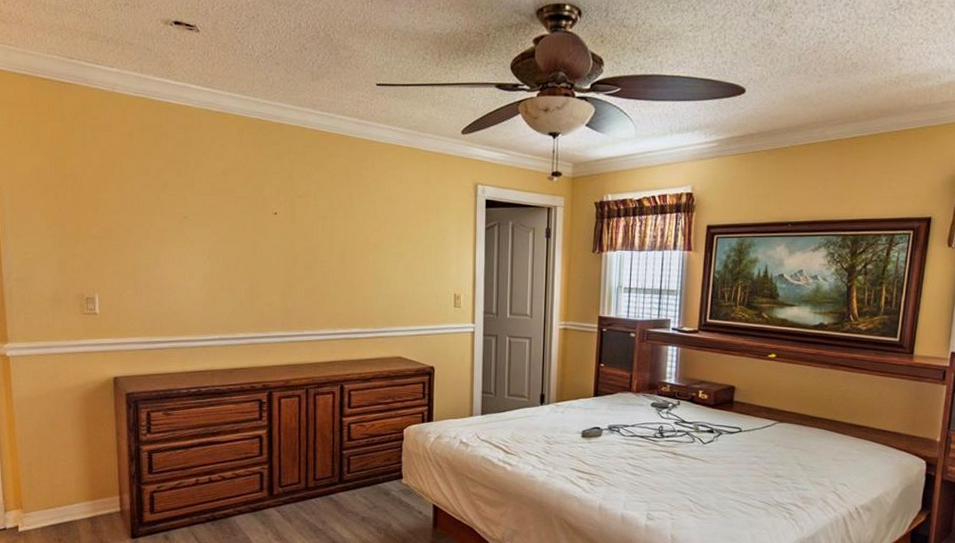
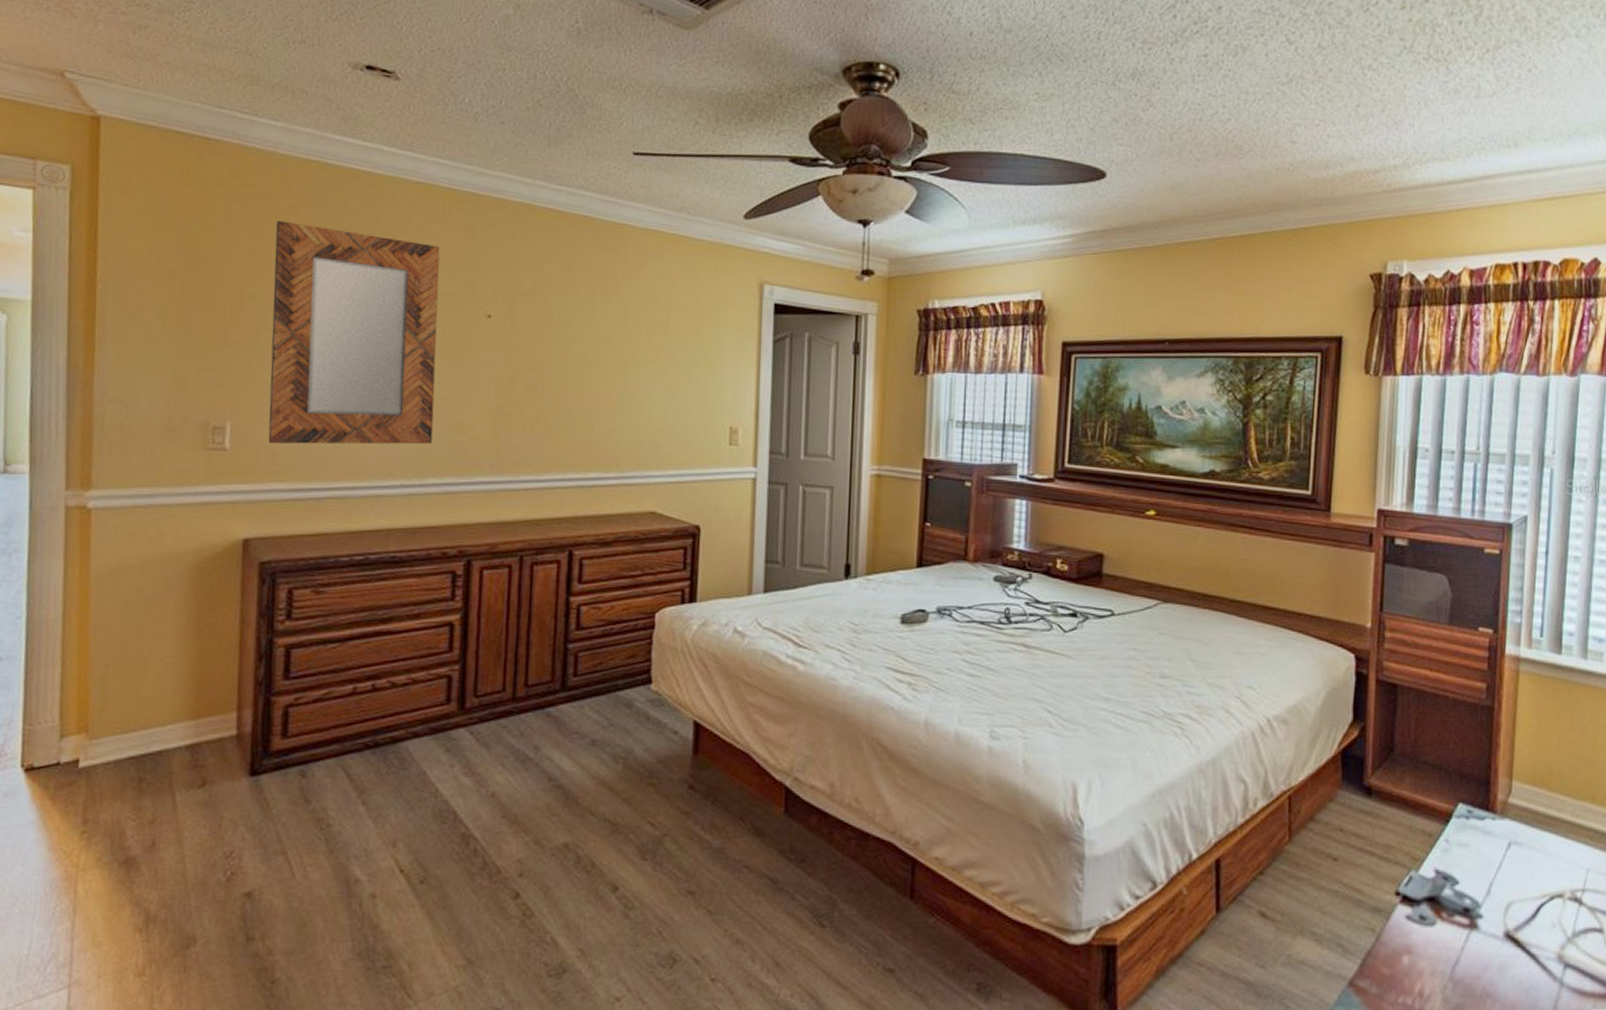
home mirror: none [118,144,240,310] -> present [268,220,440,445]

